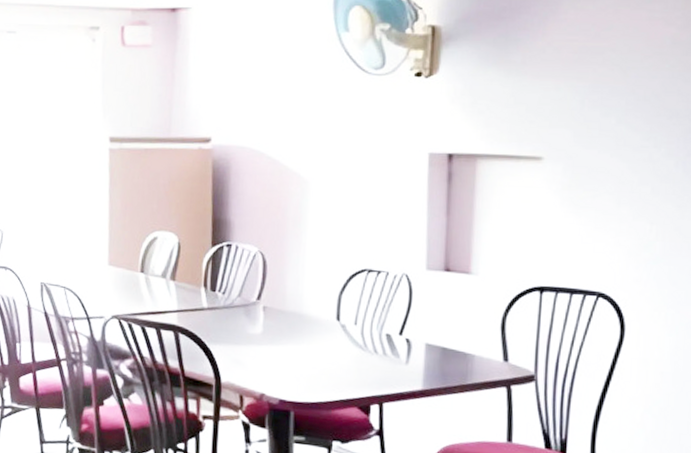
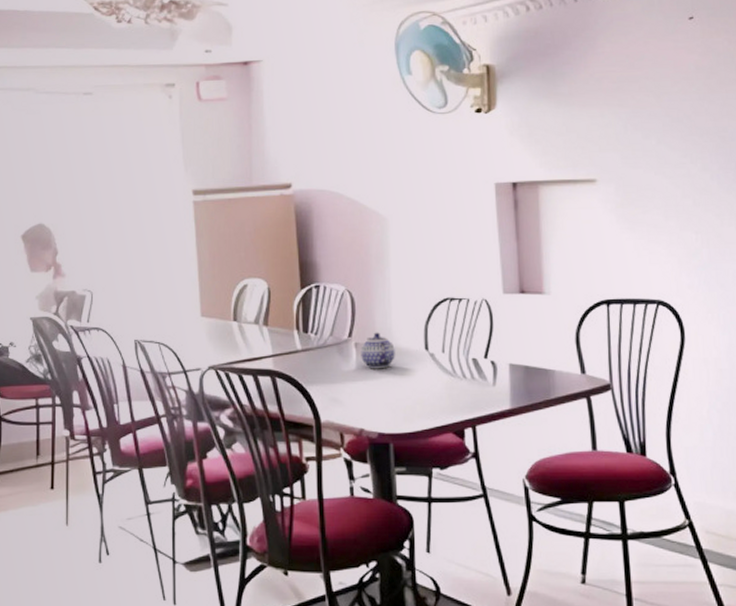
teapot: none [268,297,305,335] -> present [361,332,395,369]

